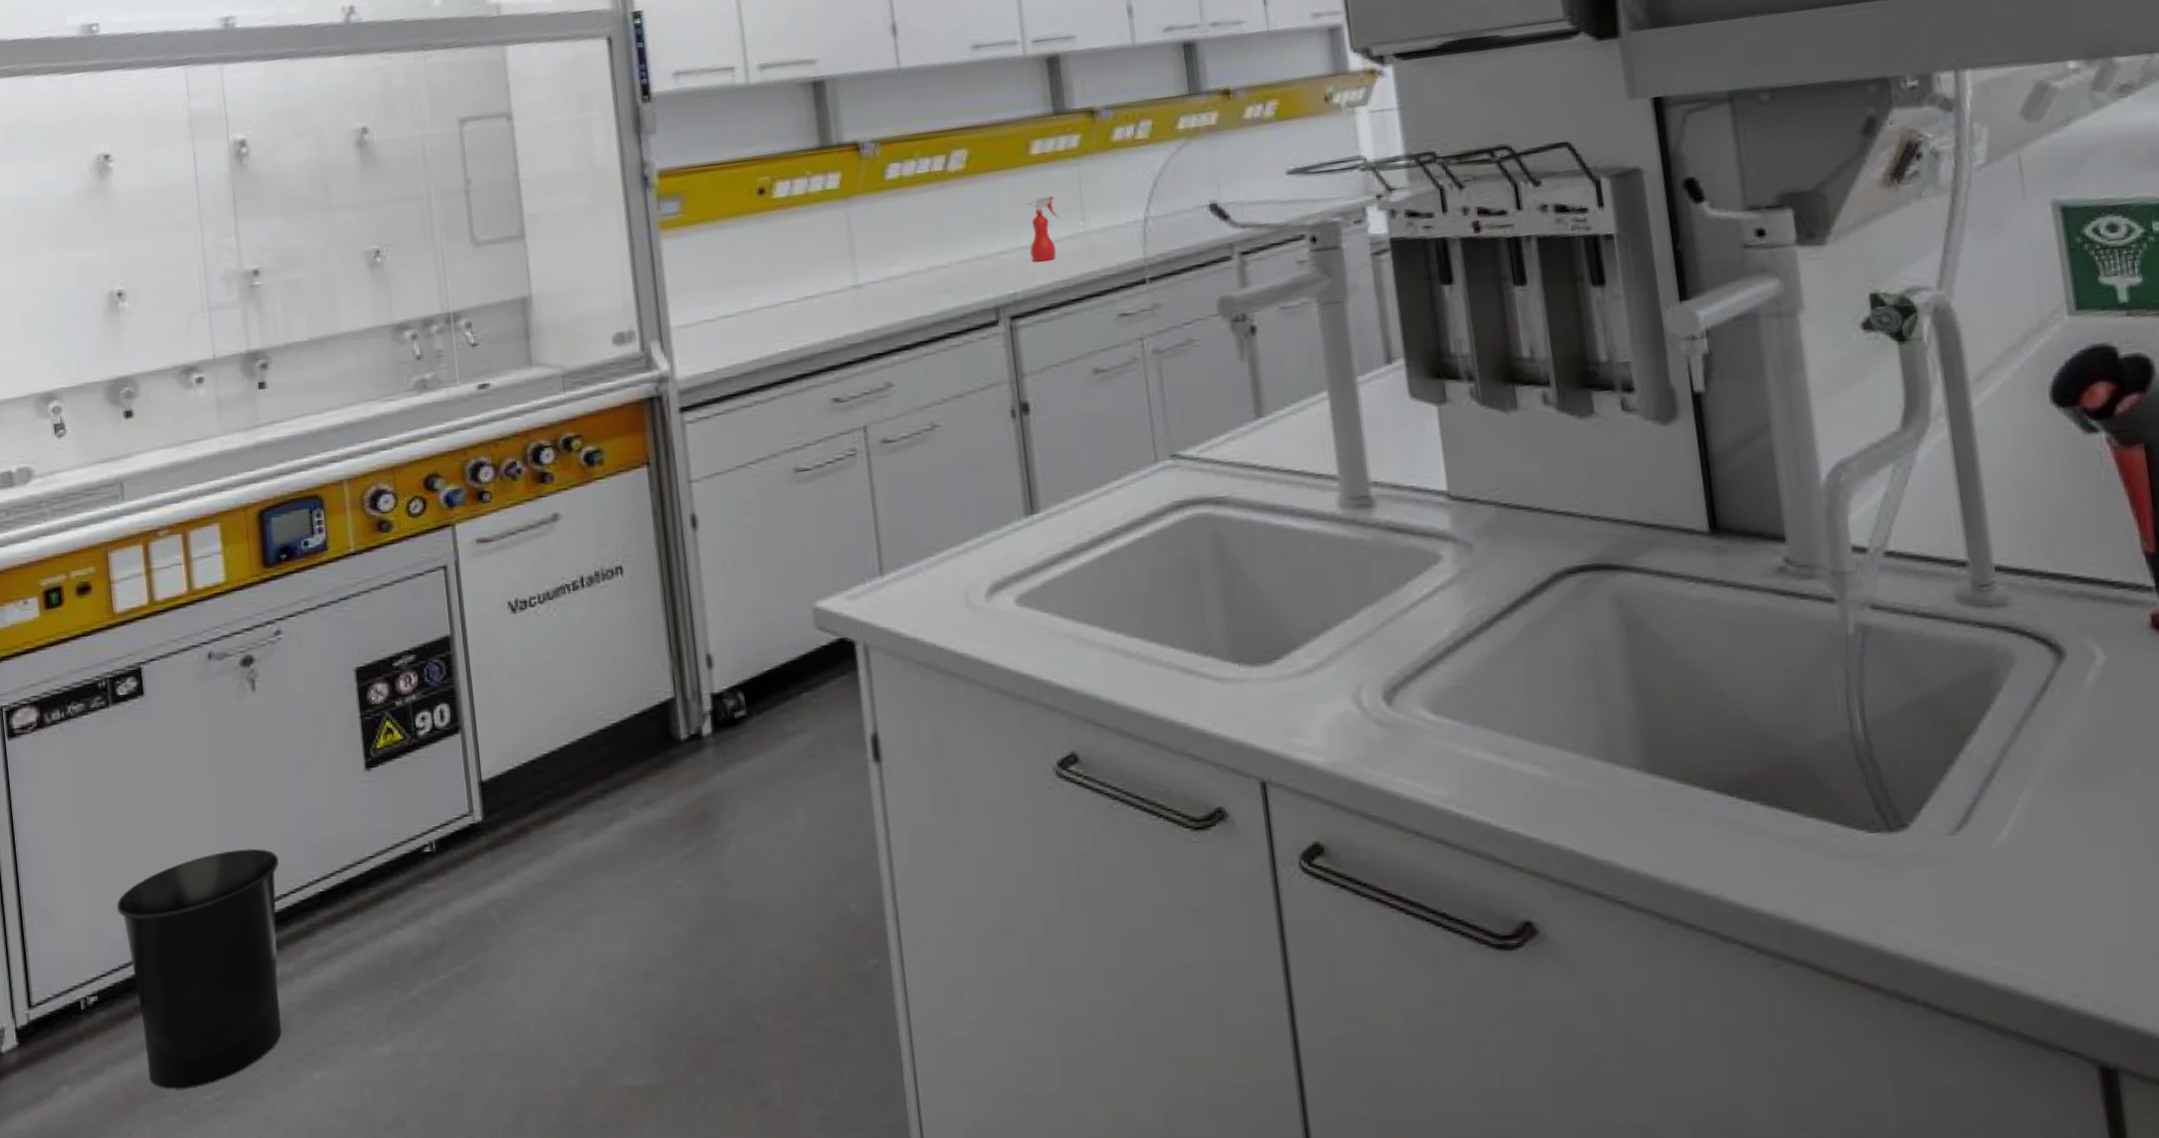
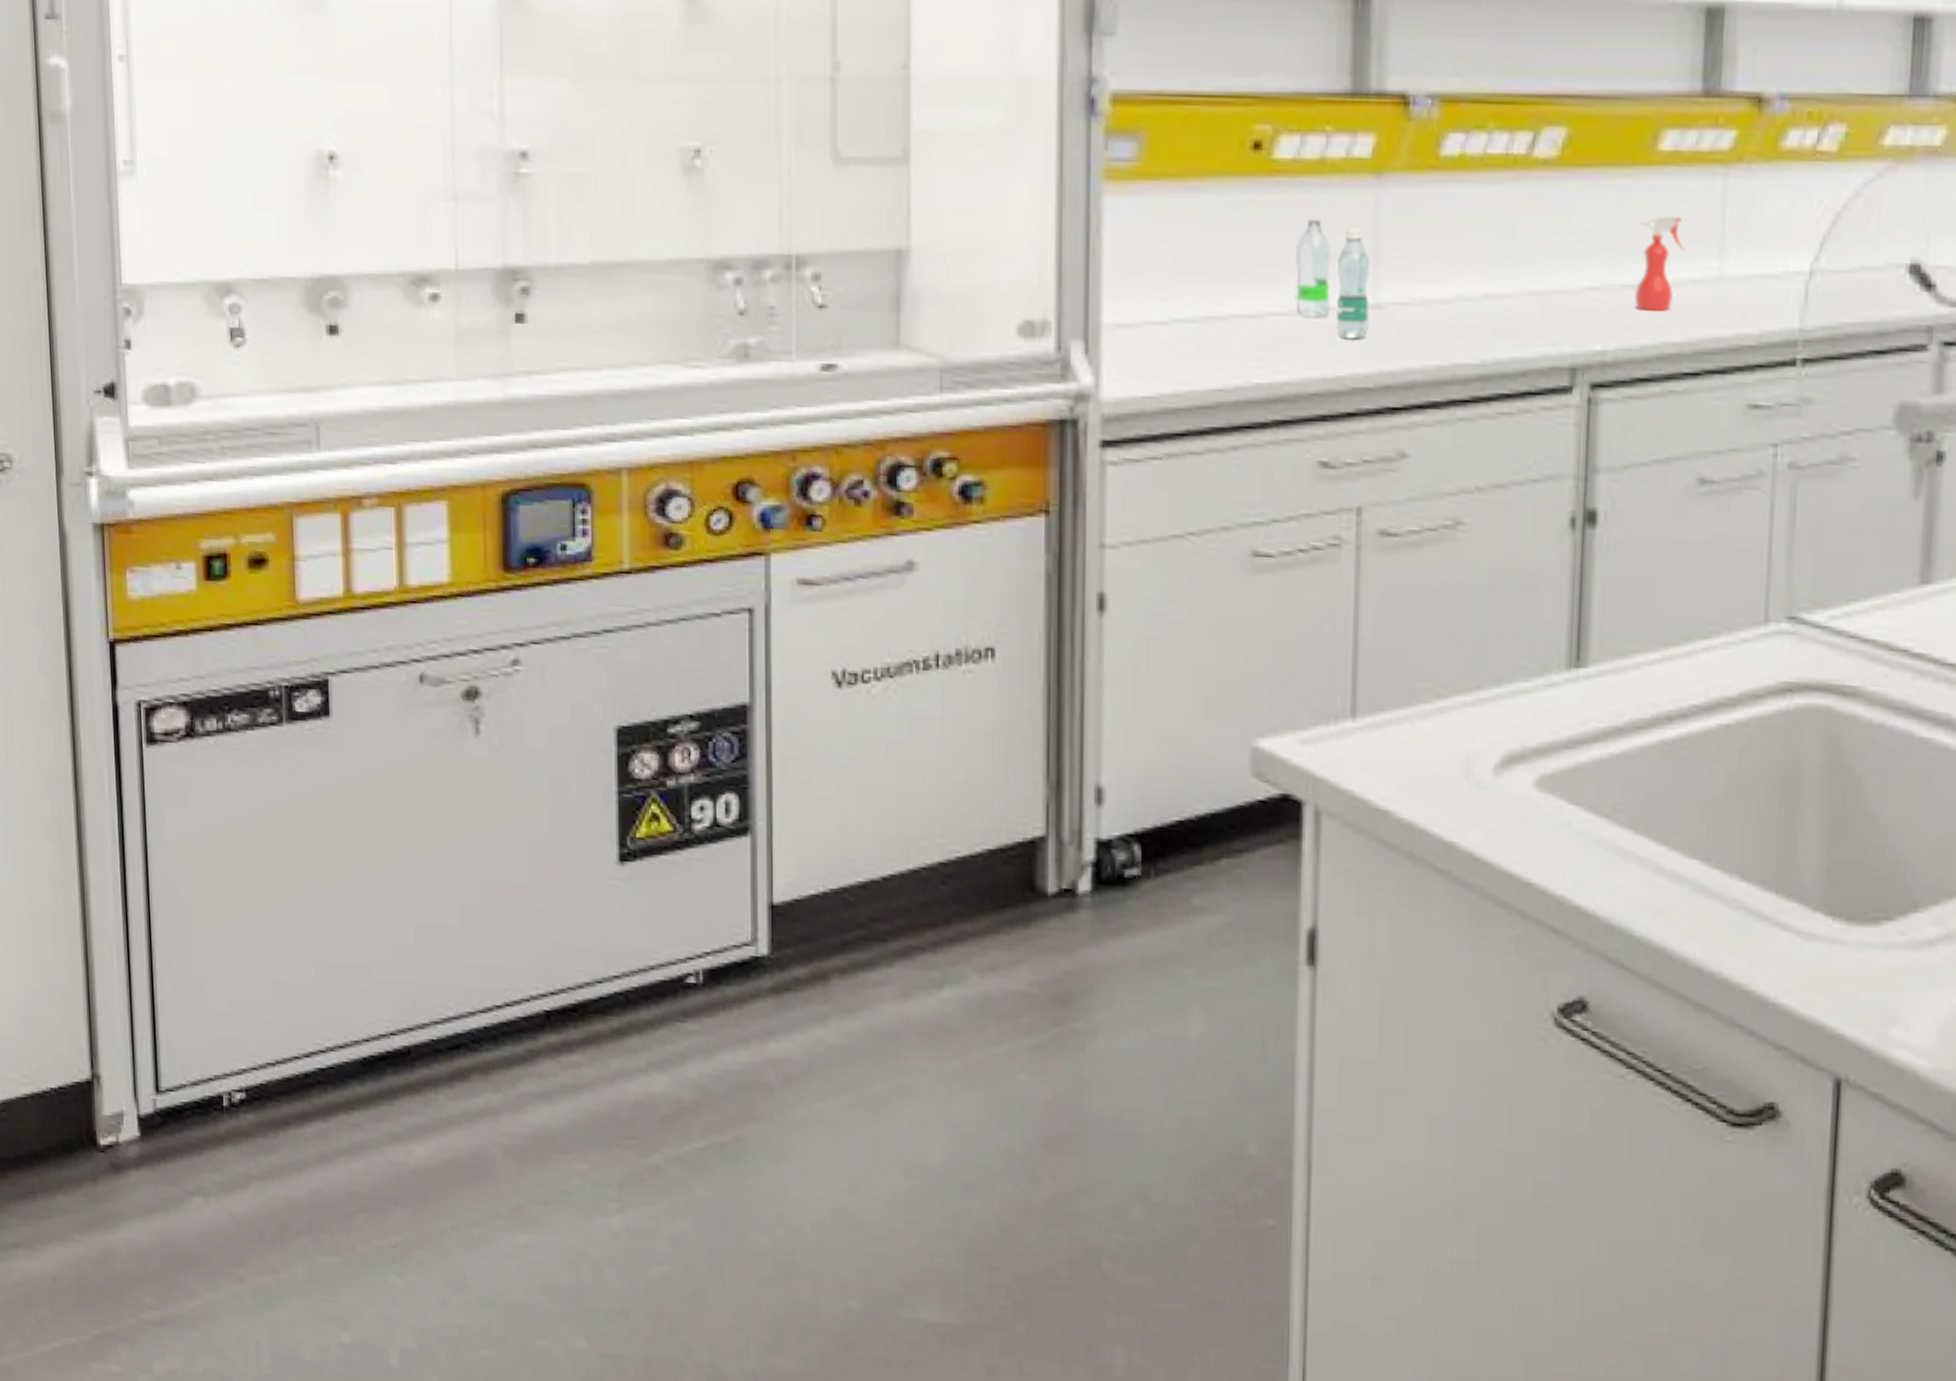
waste bin: present [117,848,281,1089] -> none [277,938,493,1227]
bottle: none [798,234,825,302] -> present [1297,219,1330,319]
bottle: none [826,234,854,312] -> present [1336,225,1370,340]

